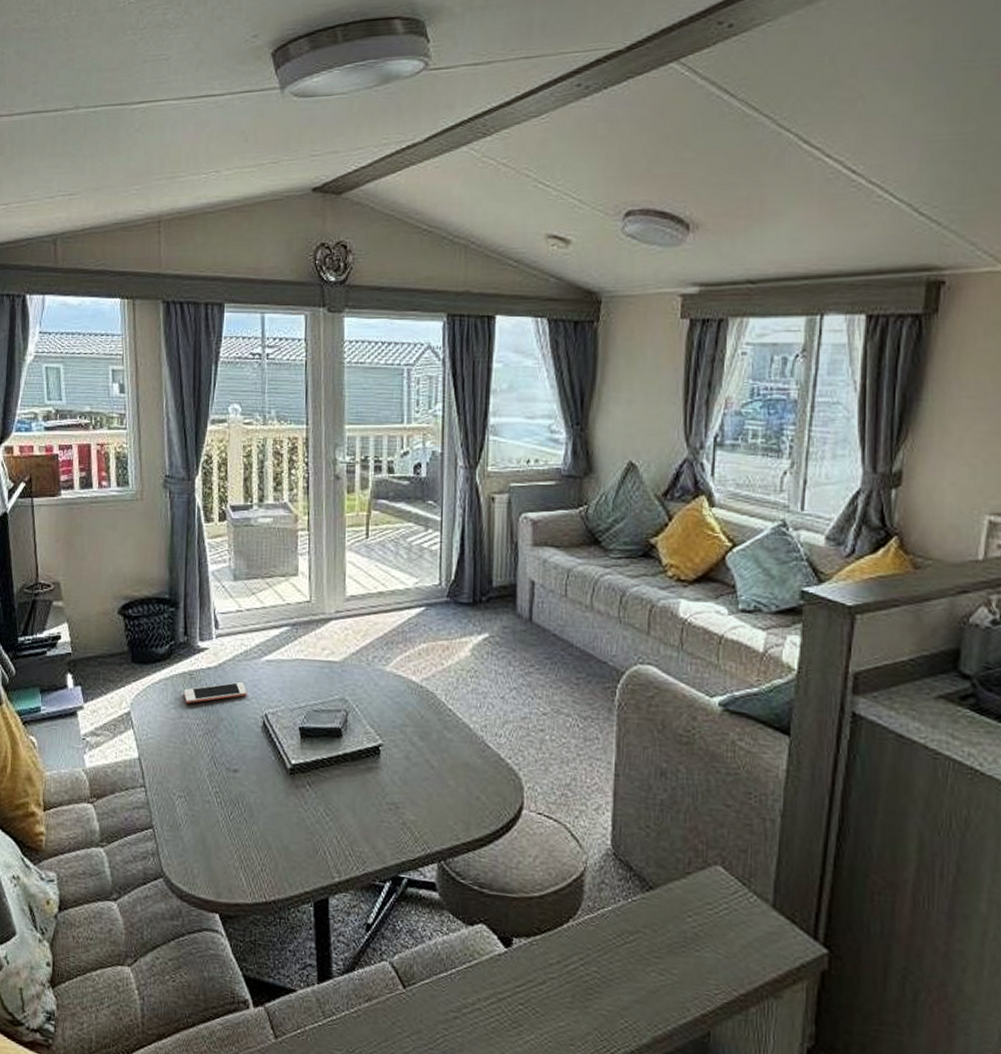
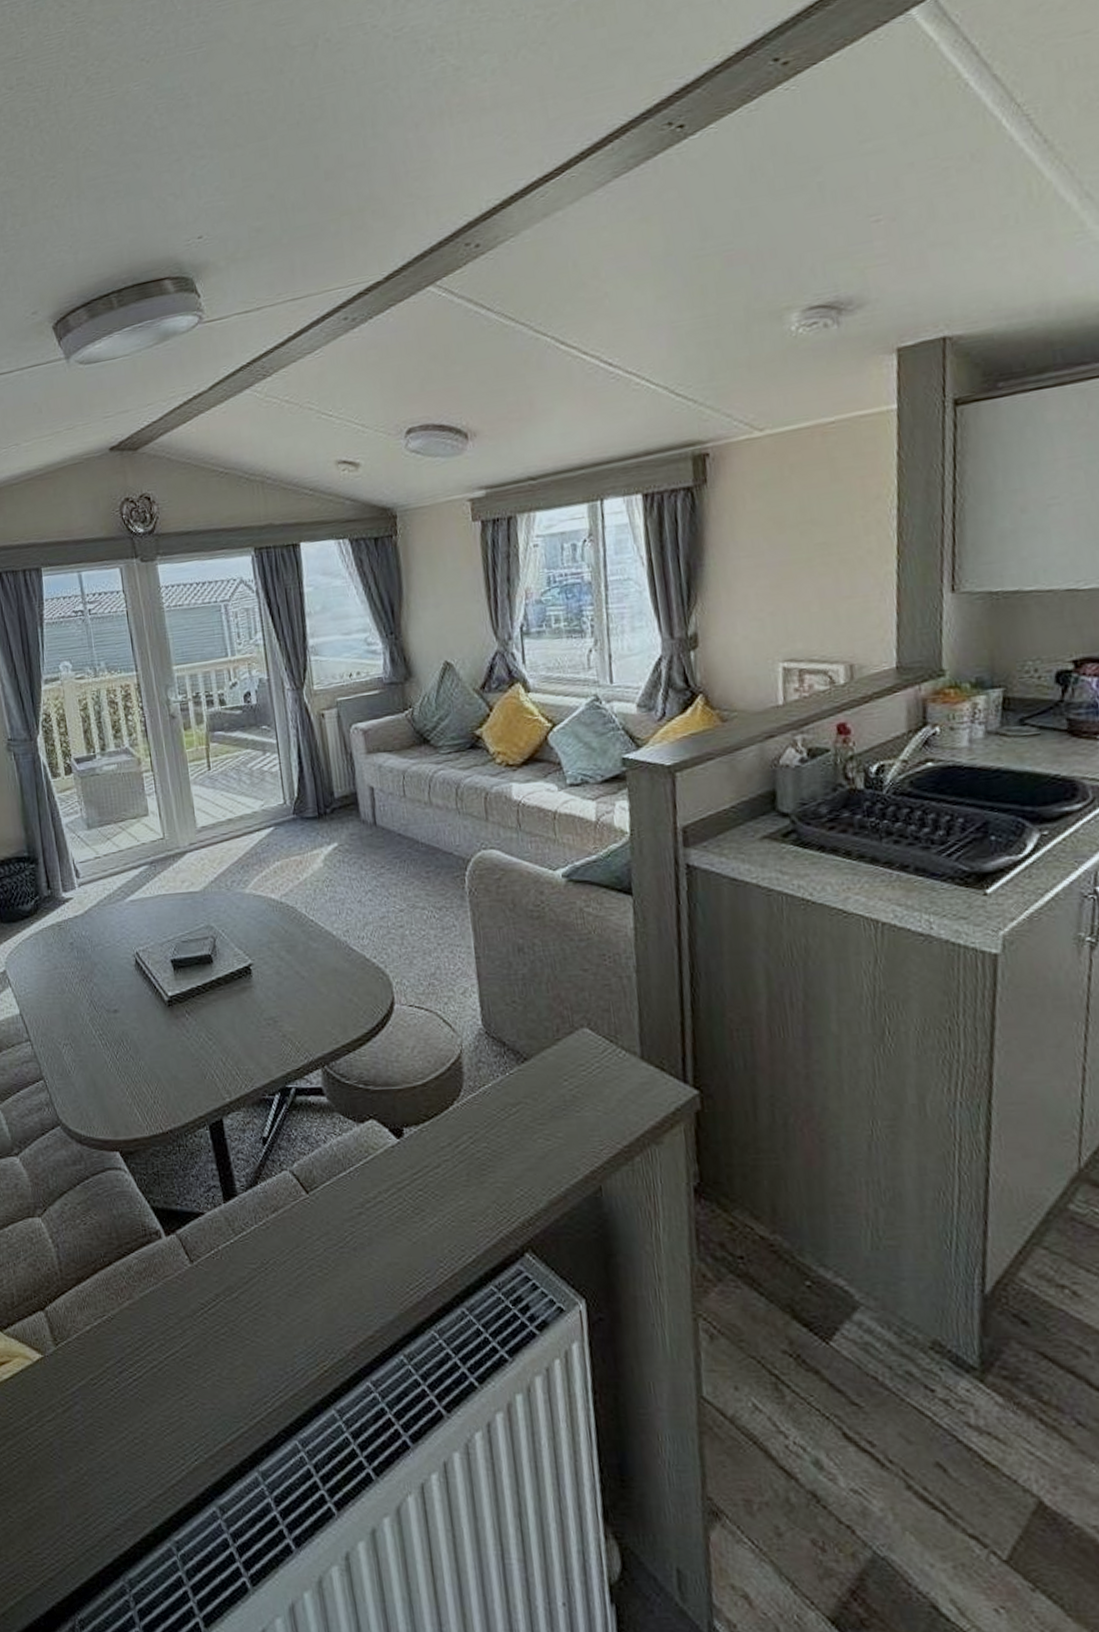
cell phone: present [183,681,247,704] -> none [54,925,116,954]

